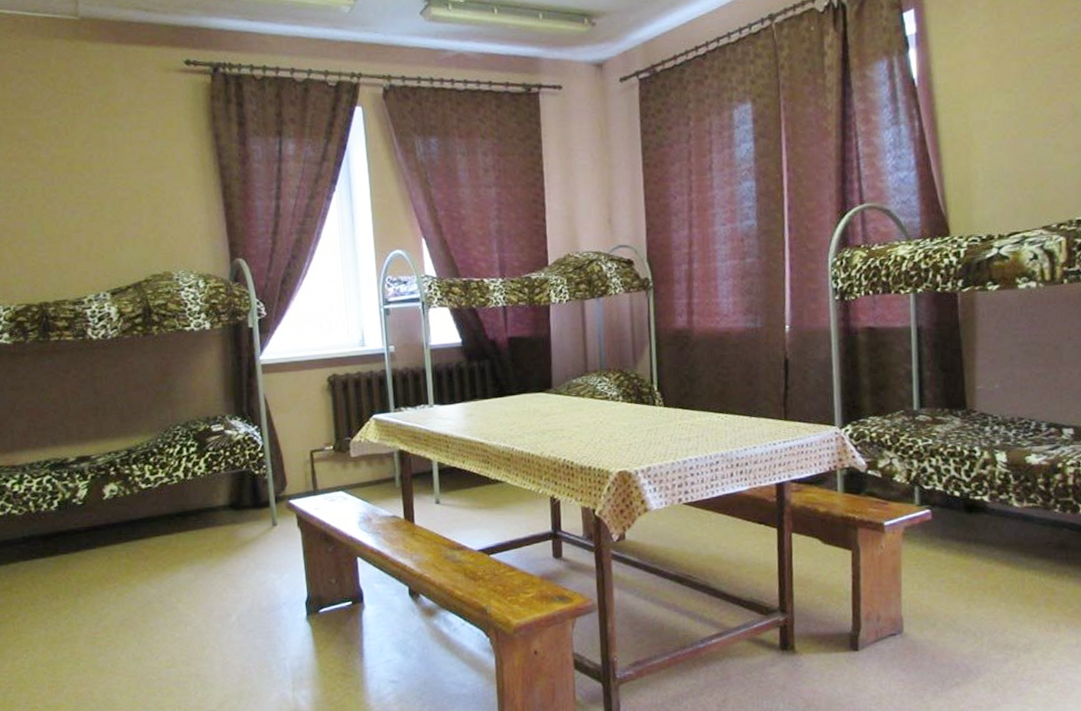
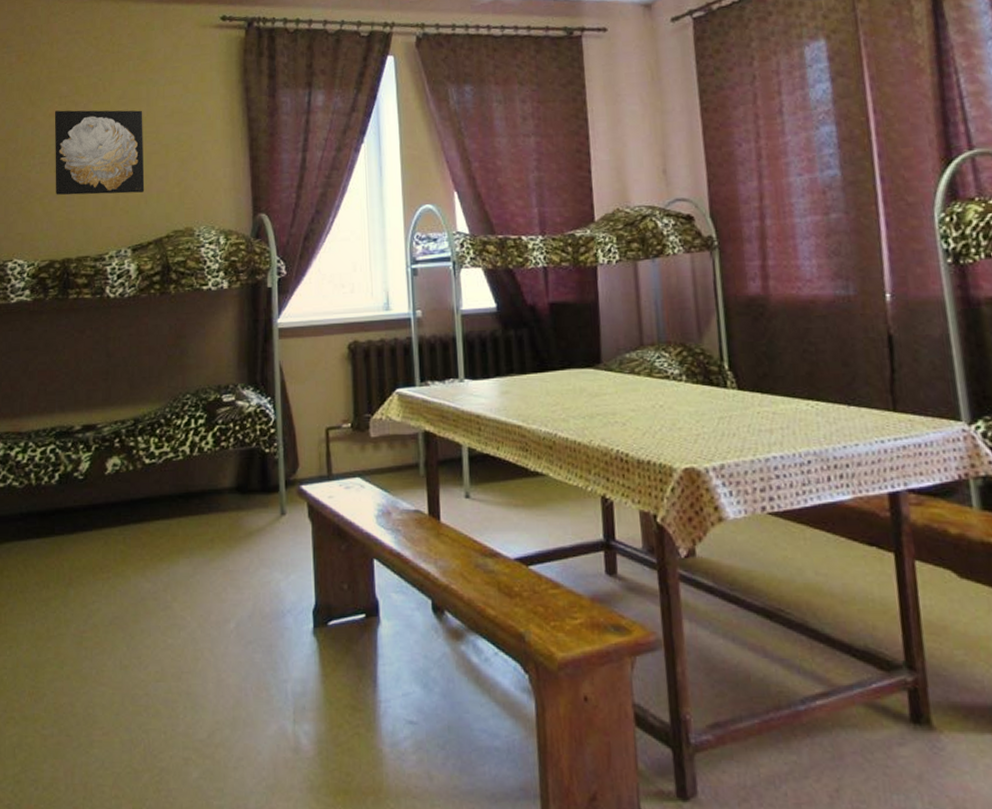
wall art: none [14,153,119,241] -> present [54,110,145,196]

